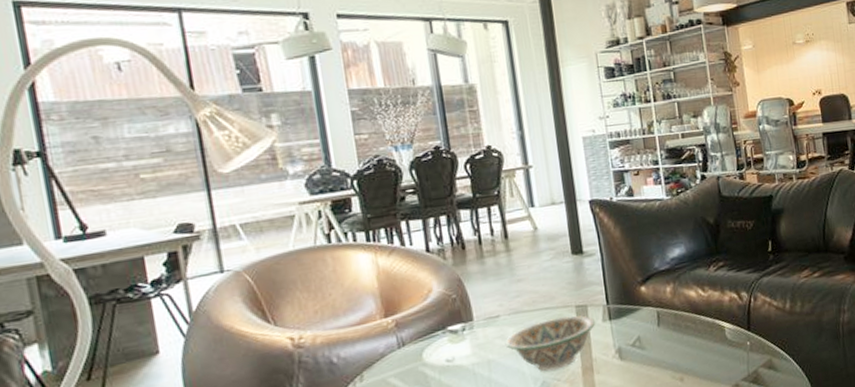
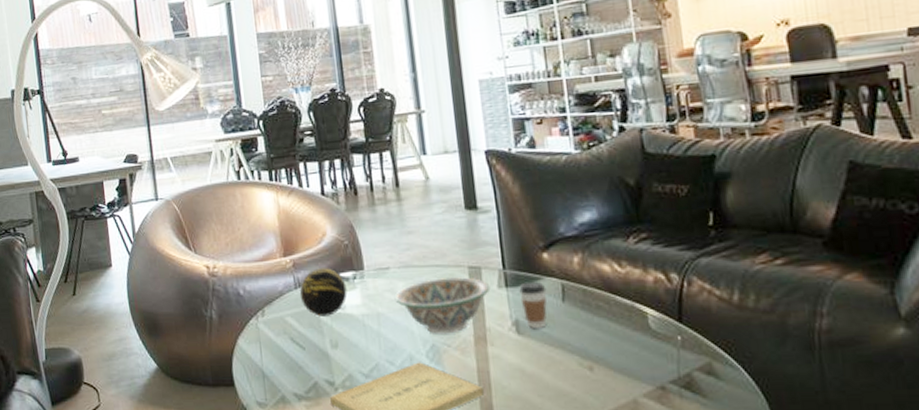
decorative orb: none [403,323,456,373] -> present [299,268,347,316]
coffee cup: none [621,311,645,353] -> present [519,281,547,328]

